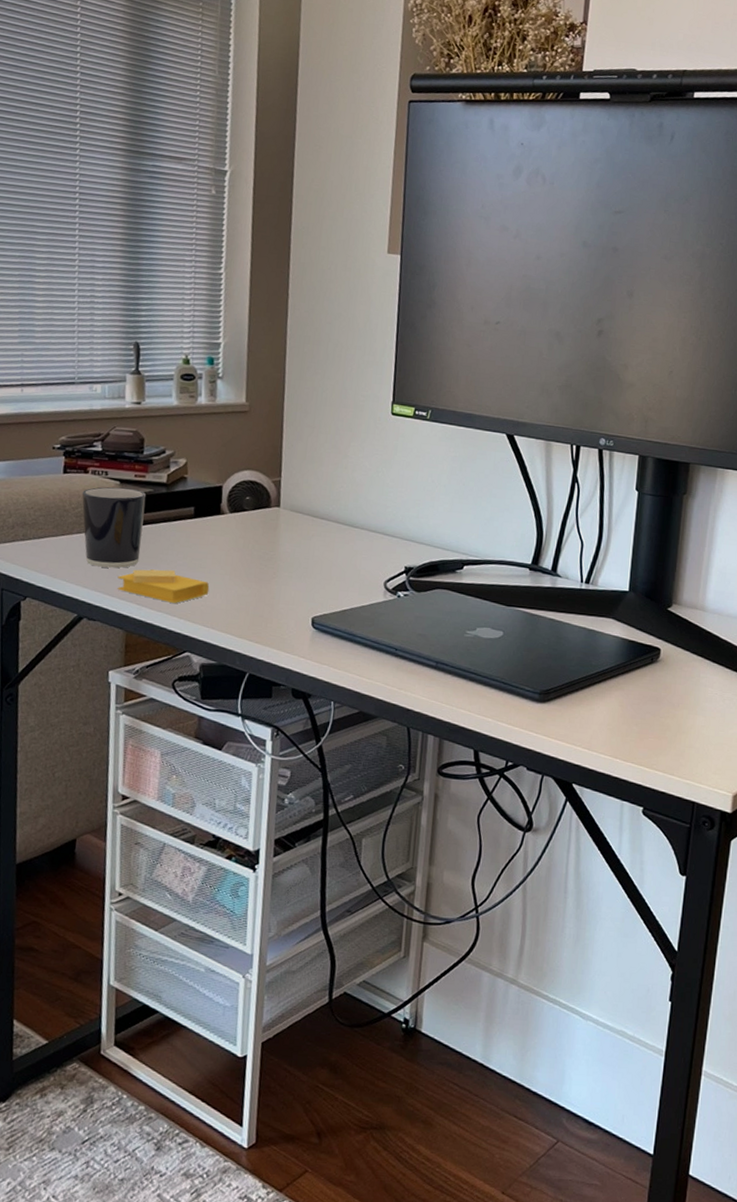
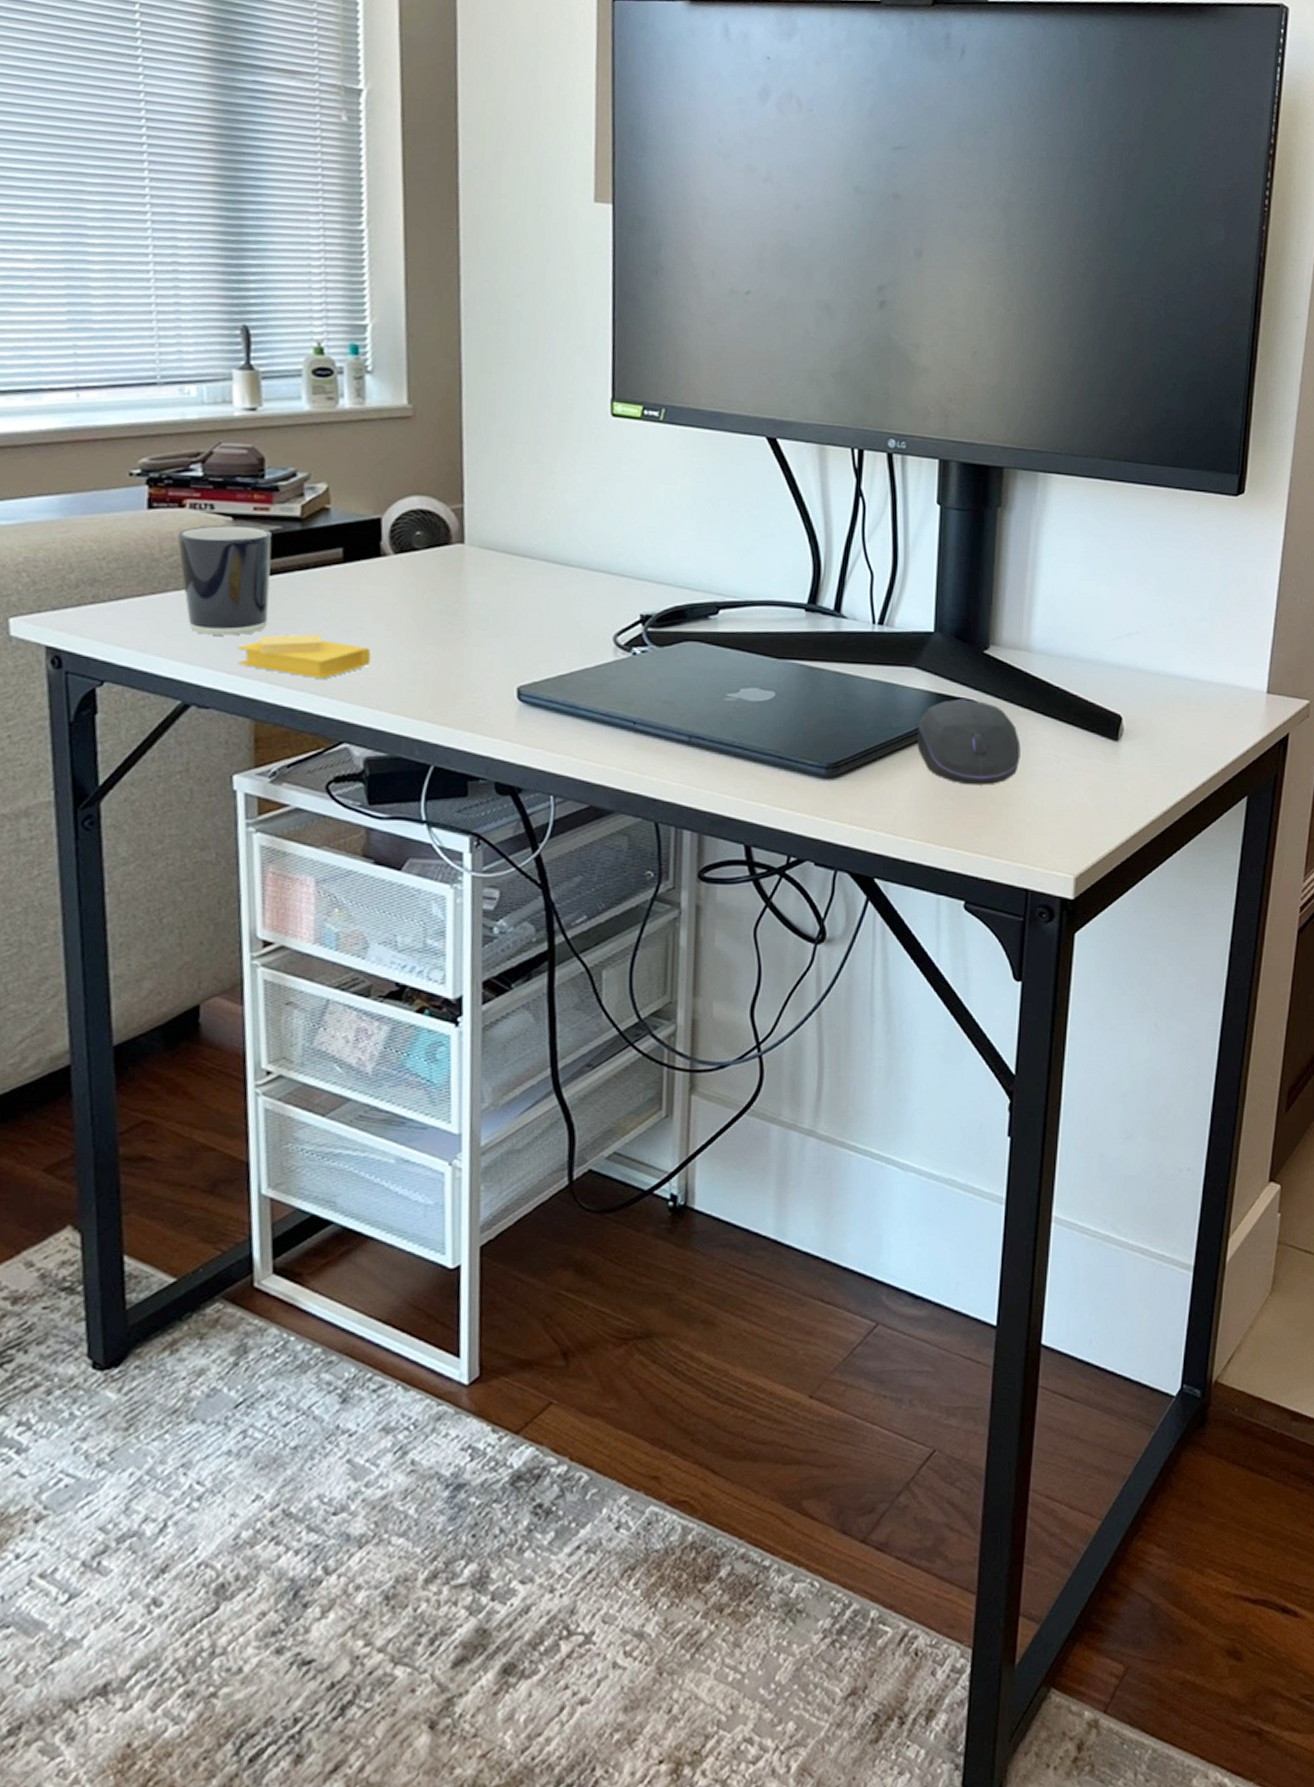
computer mouse: none [611,645,694,716] -> present [917,699,1021,785]

